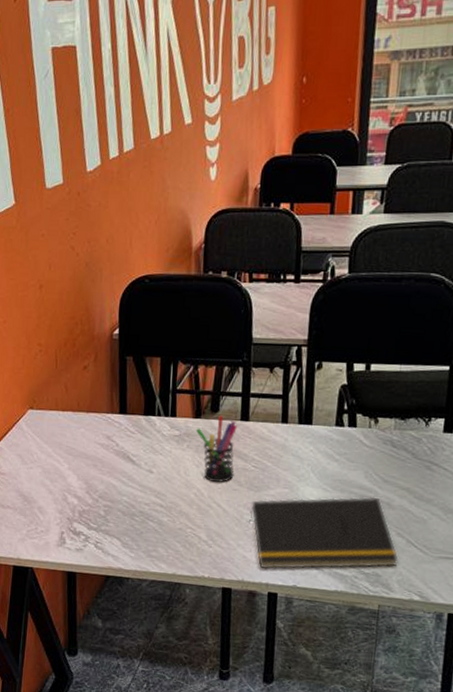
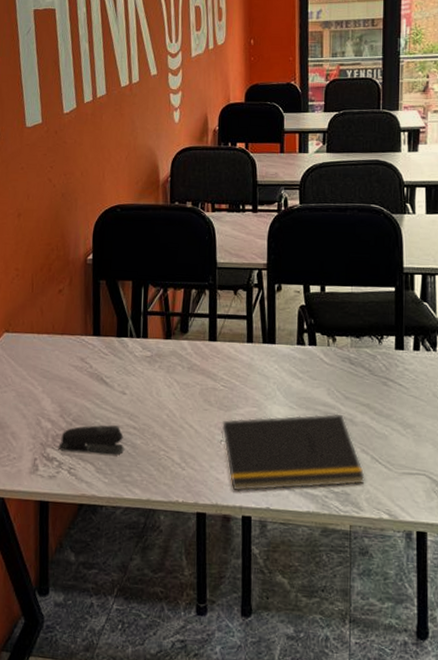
stapler: none [85,502,151,532] -> present [58,425,124,456]
pen holder: present [195,415,237,482] -> none [166,336,206,403]

